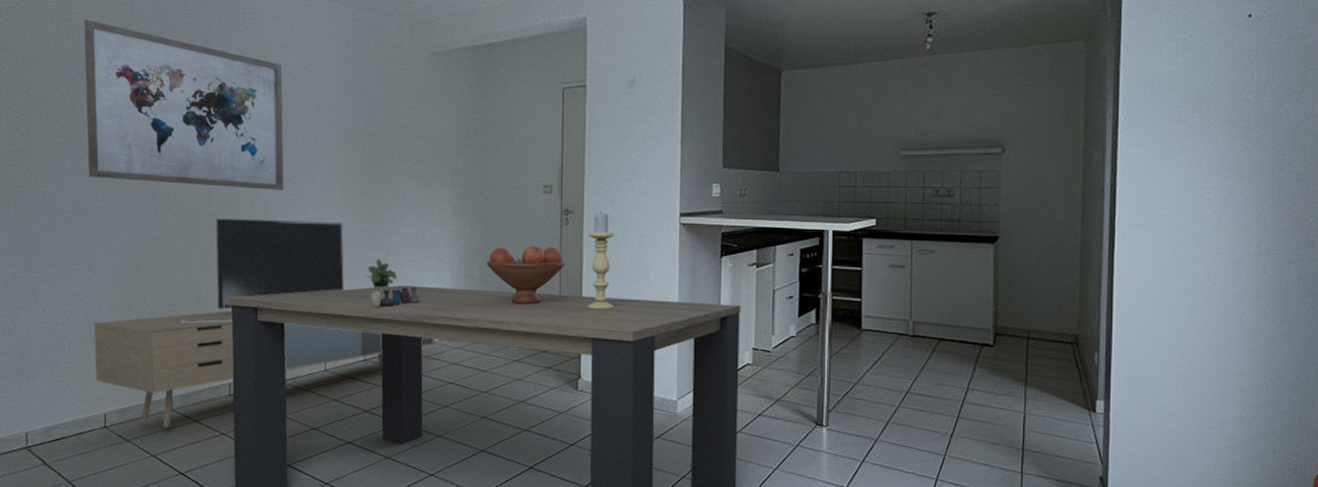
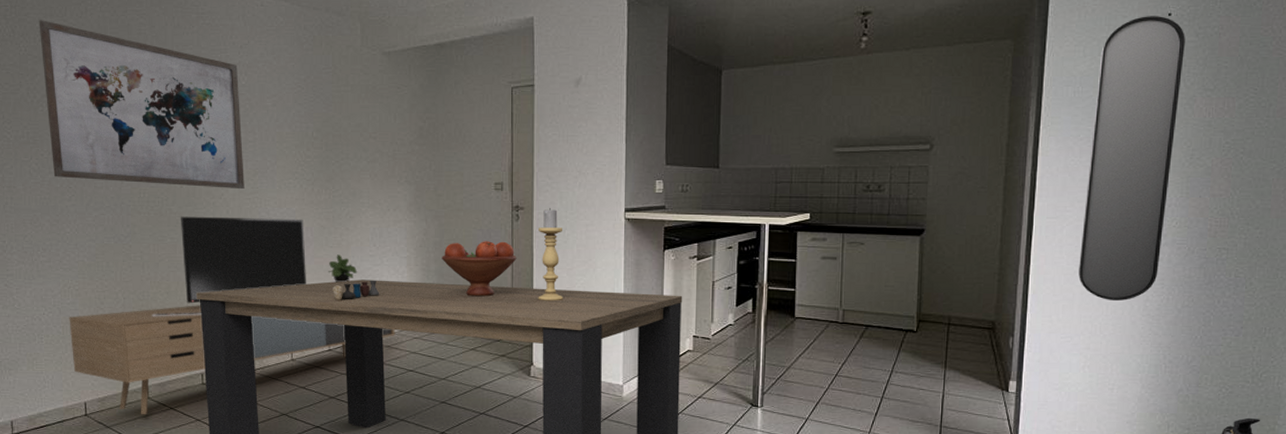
home mirror: none [1167,17,1268,314] -> present [1078,16,1185,301]

